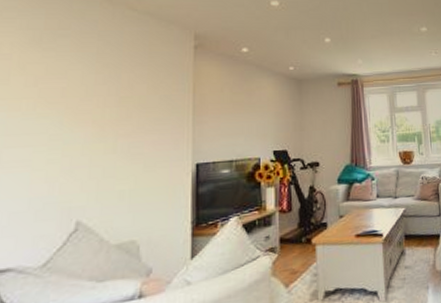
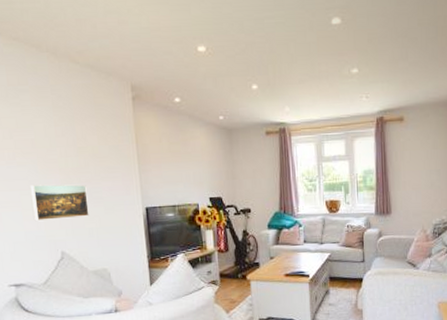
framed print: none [46,138,125,183] -> present [29,184,89,221]

